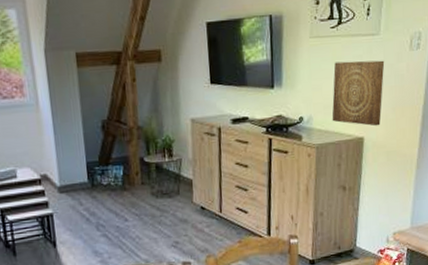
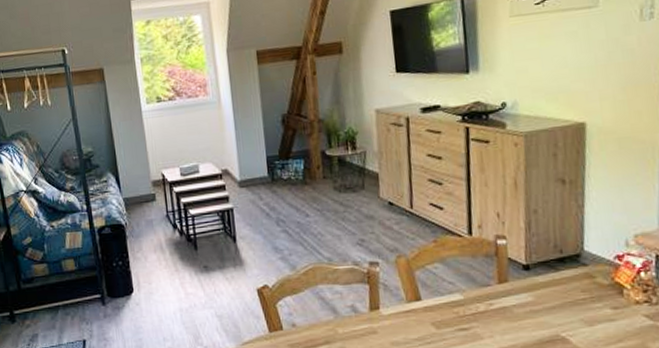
wall art: present [331,60,385,127] -> none [541,34,608,110]

